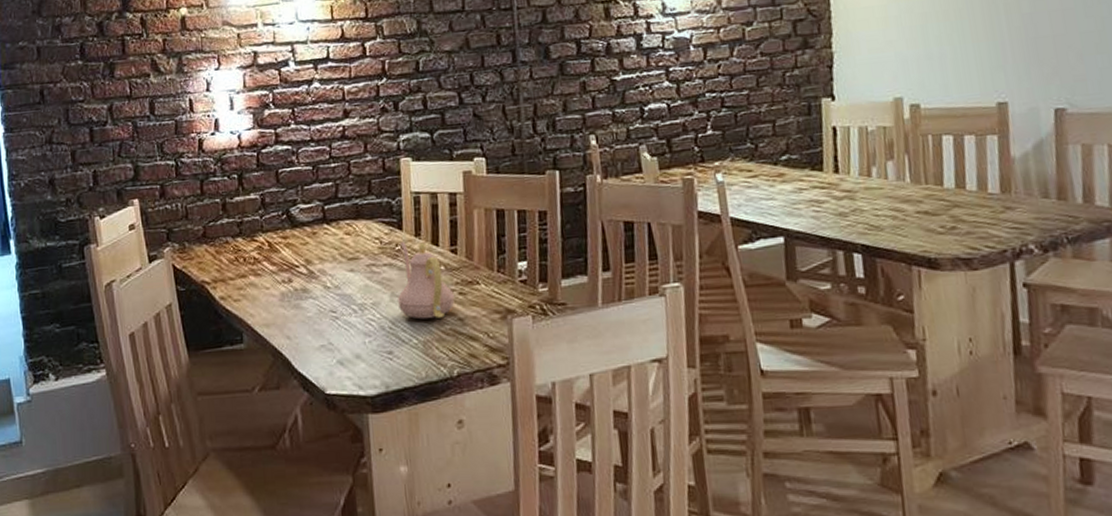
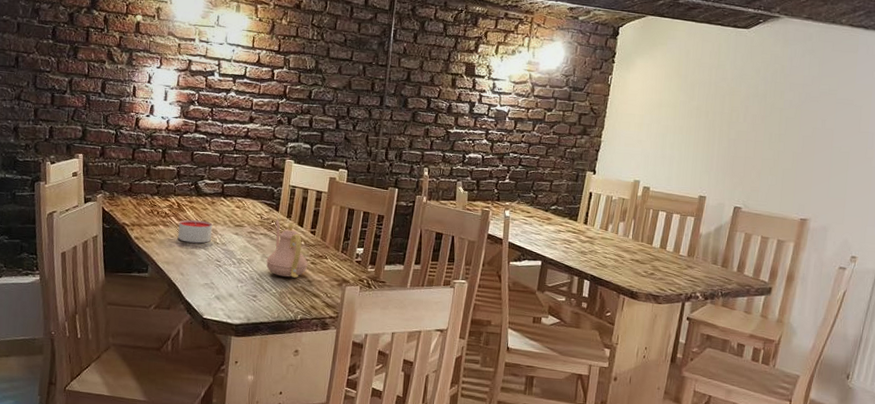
candle: none [273,259,320,293] -> present [177,219,213,244]

